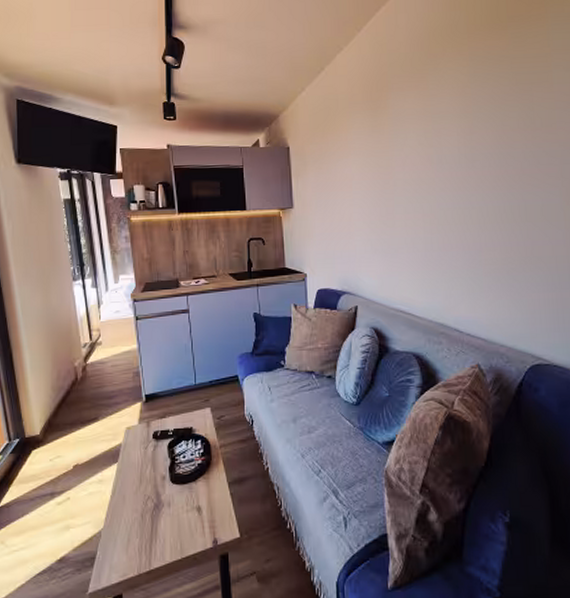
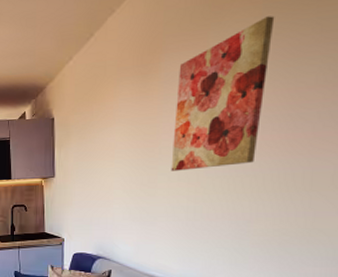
wall art: none [405,67,480,203] -> present [171,16,275,171]

